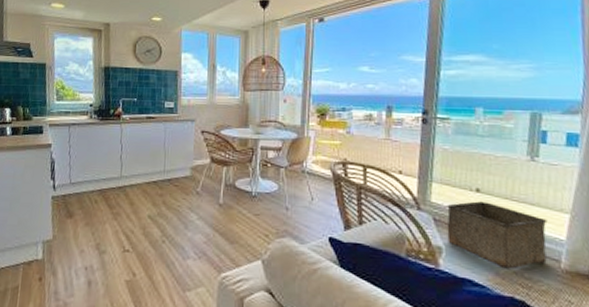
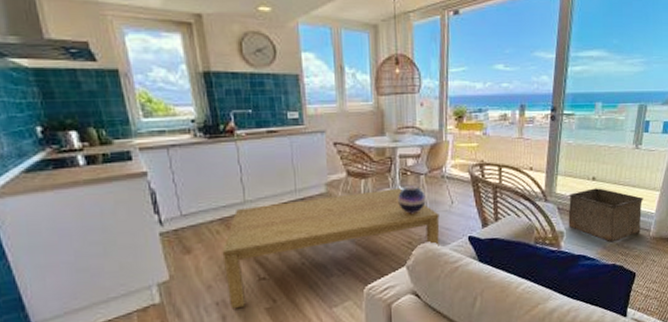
coffee table: none [96,178,298,277] -> present [222,188,440,309]
decorative sphere: none [257,178,285,206] -> present [398,186,426,214]

